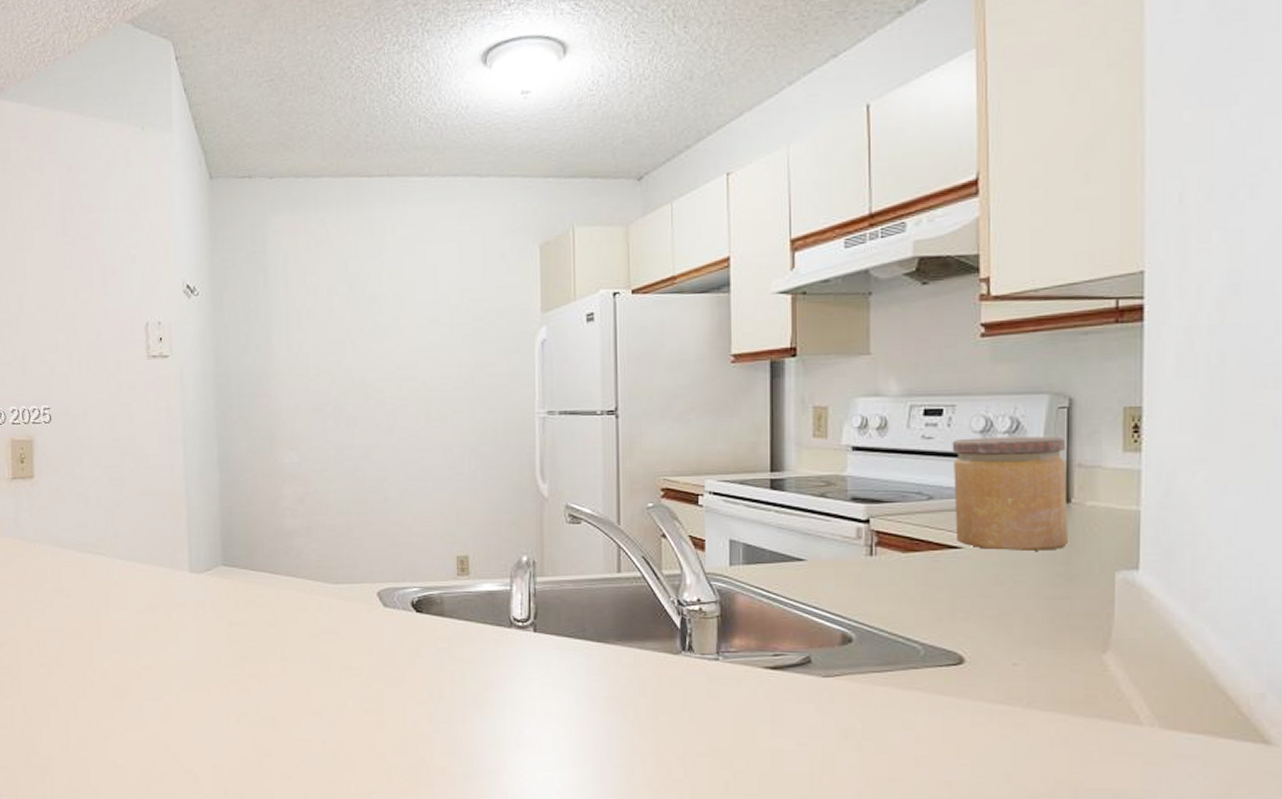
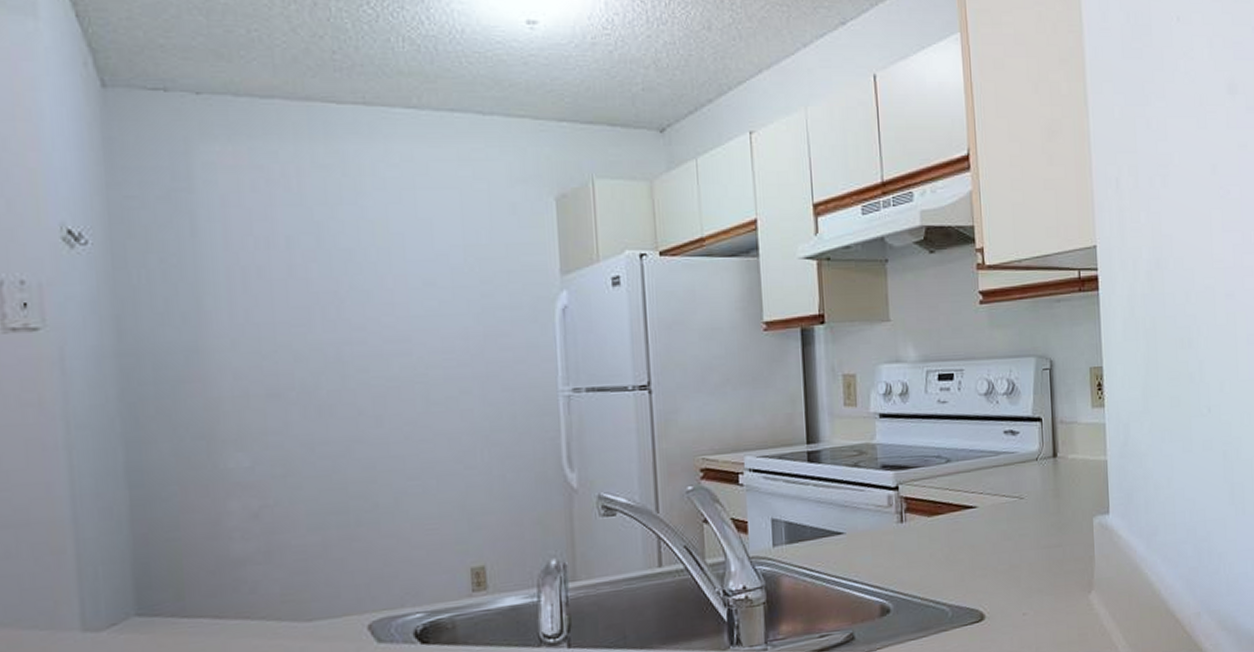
jar: present [952,436,1068,551] -> none [963,396,1057,506]

